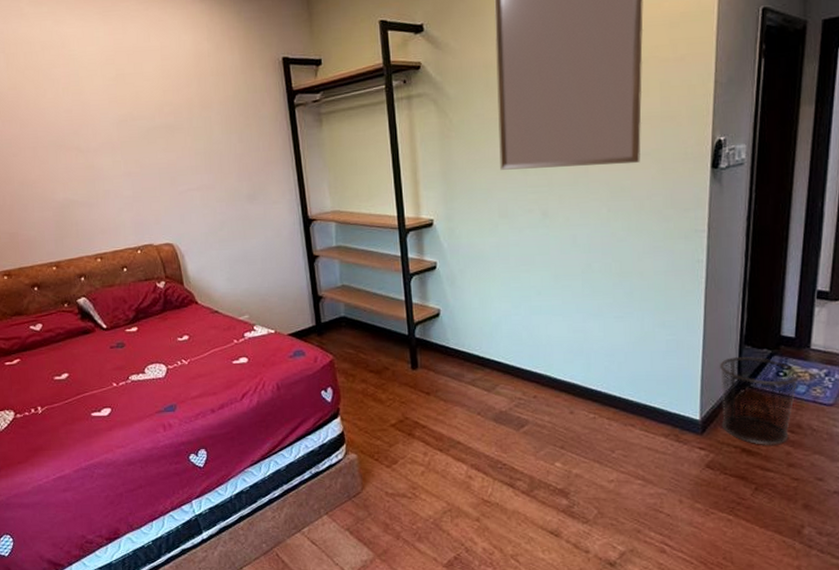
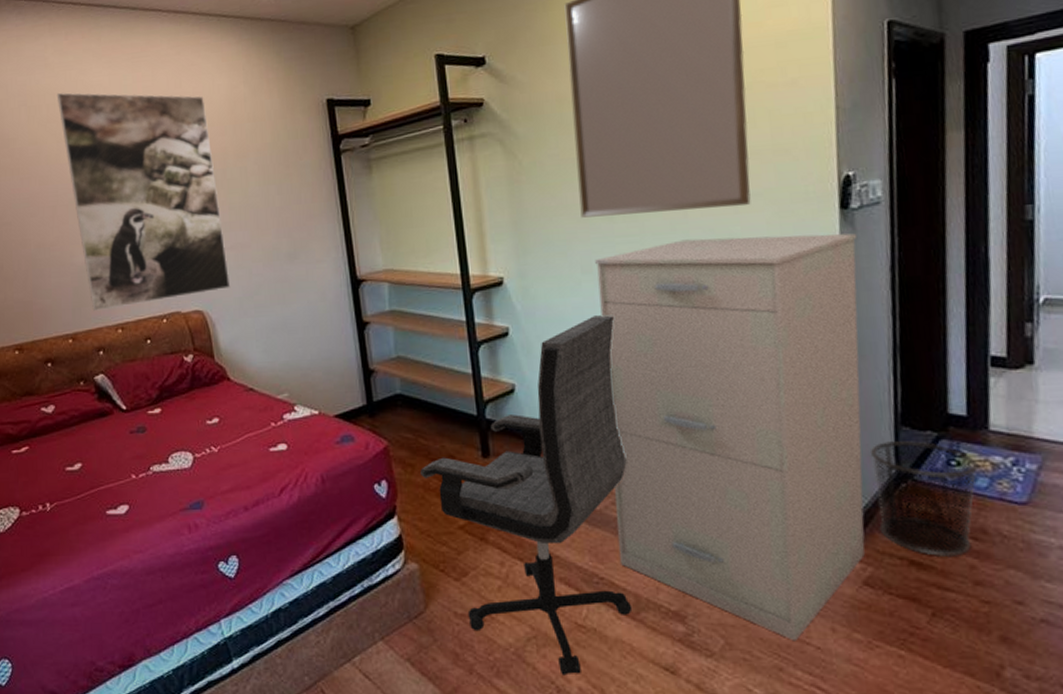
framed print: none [33,42,198,242] -> present [56,93,231,311]
office chair: none [360,253,529,539] -> present [420,315,633,676]
filing cabinet: none [510,189,723,510] -> present [595,233,865,641]

